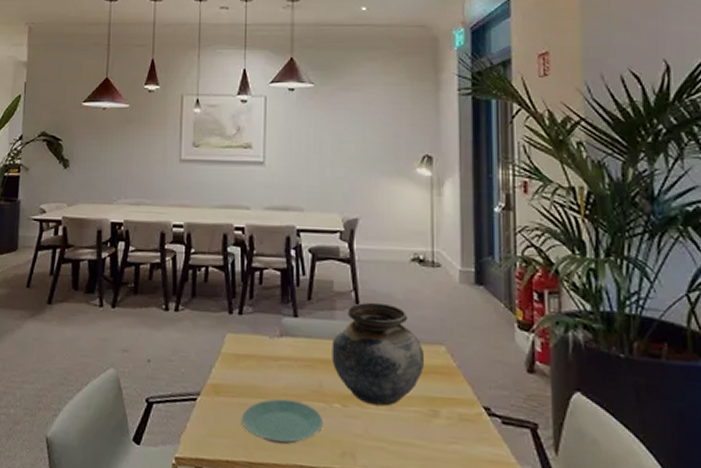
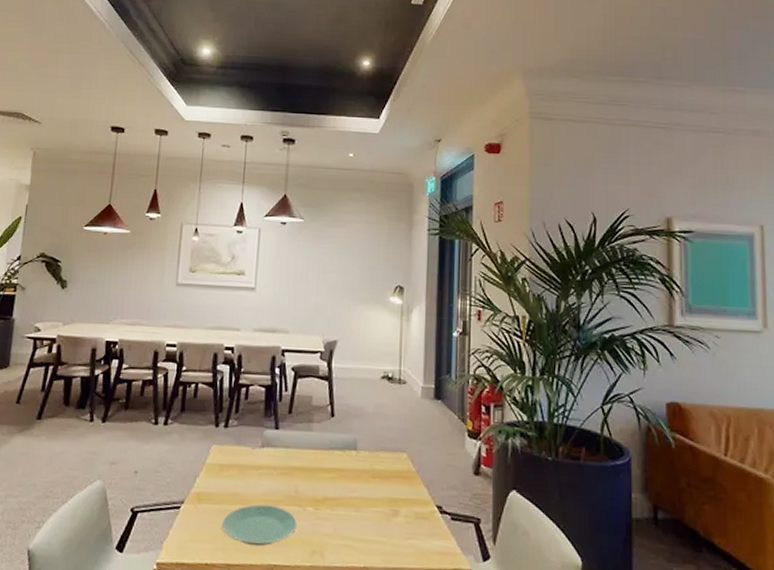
vase: present [332,302,425,407] -> none [307,415,389,508]

